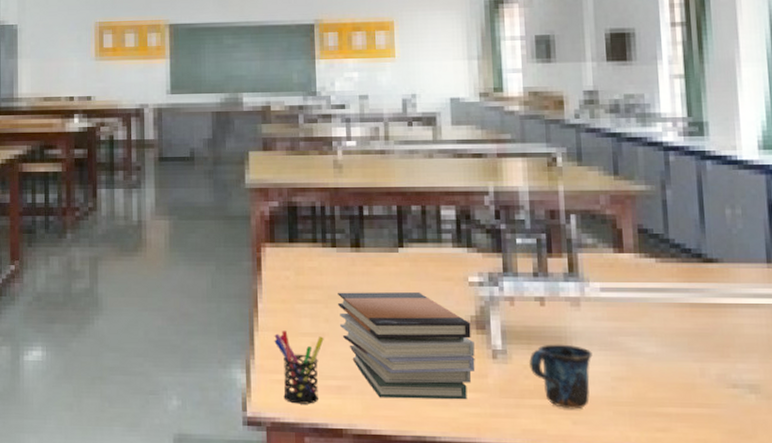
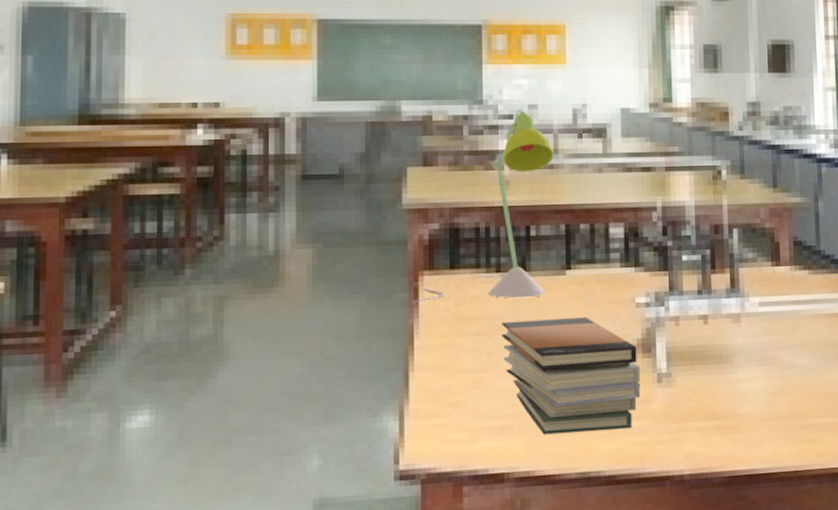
desk lamp: none [256,99,385,272] -> present [412,109,554,303]
pen holder: present [274,331,324,404] -> none [431,369,486,450]
mug: present [529,344,593,410] -> none [692,362,751,429]

